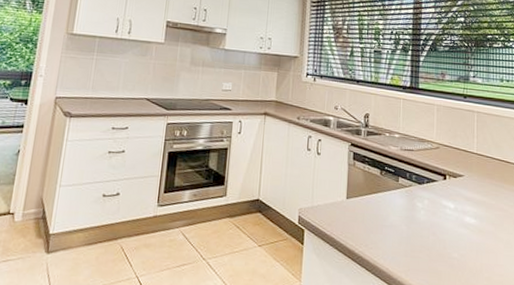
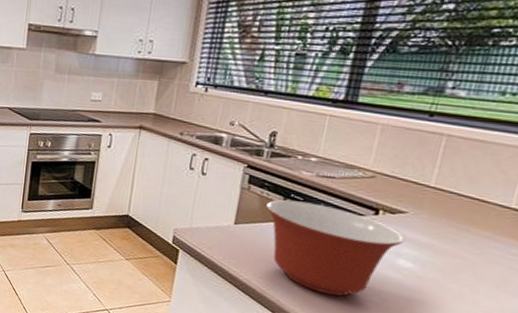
mixing bowl: none [369,172,466,258] -> present [266,199,405,296]

